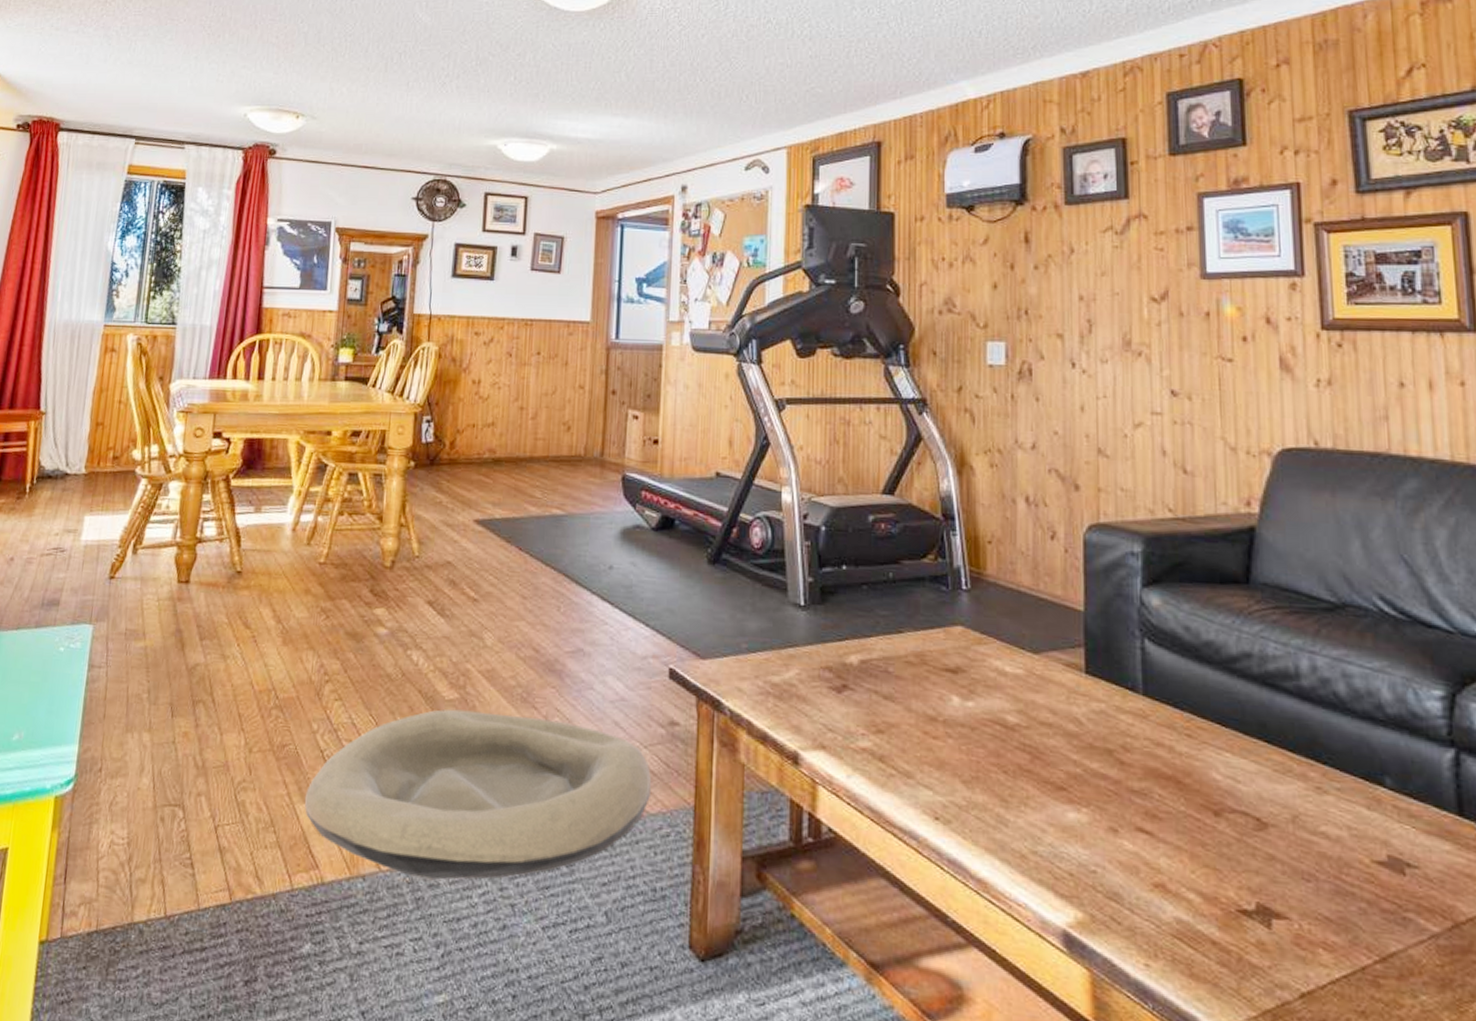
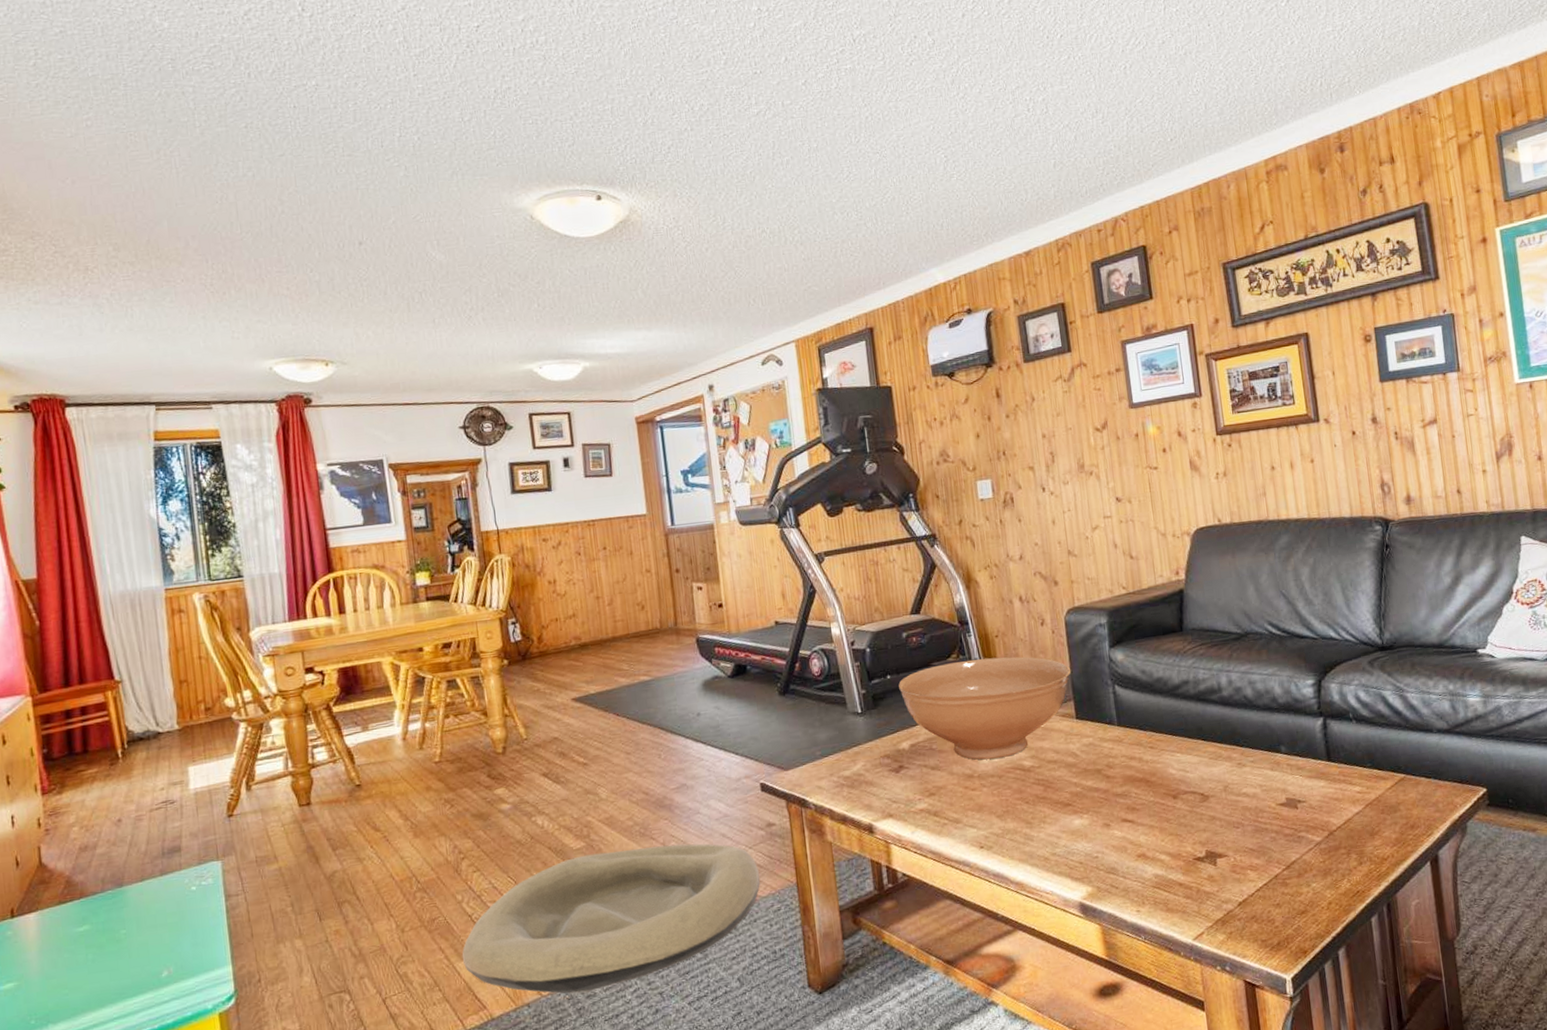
decorative bowl: none [855,564,1085,704] -> present [898,656,1071,760]

